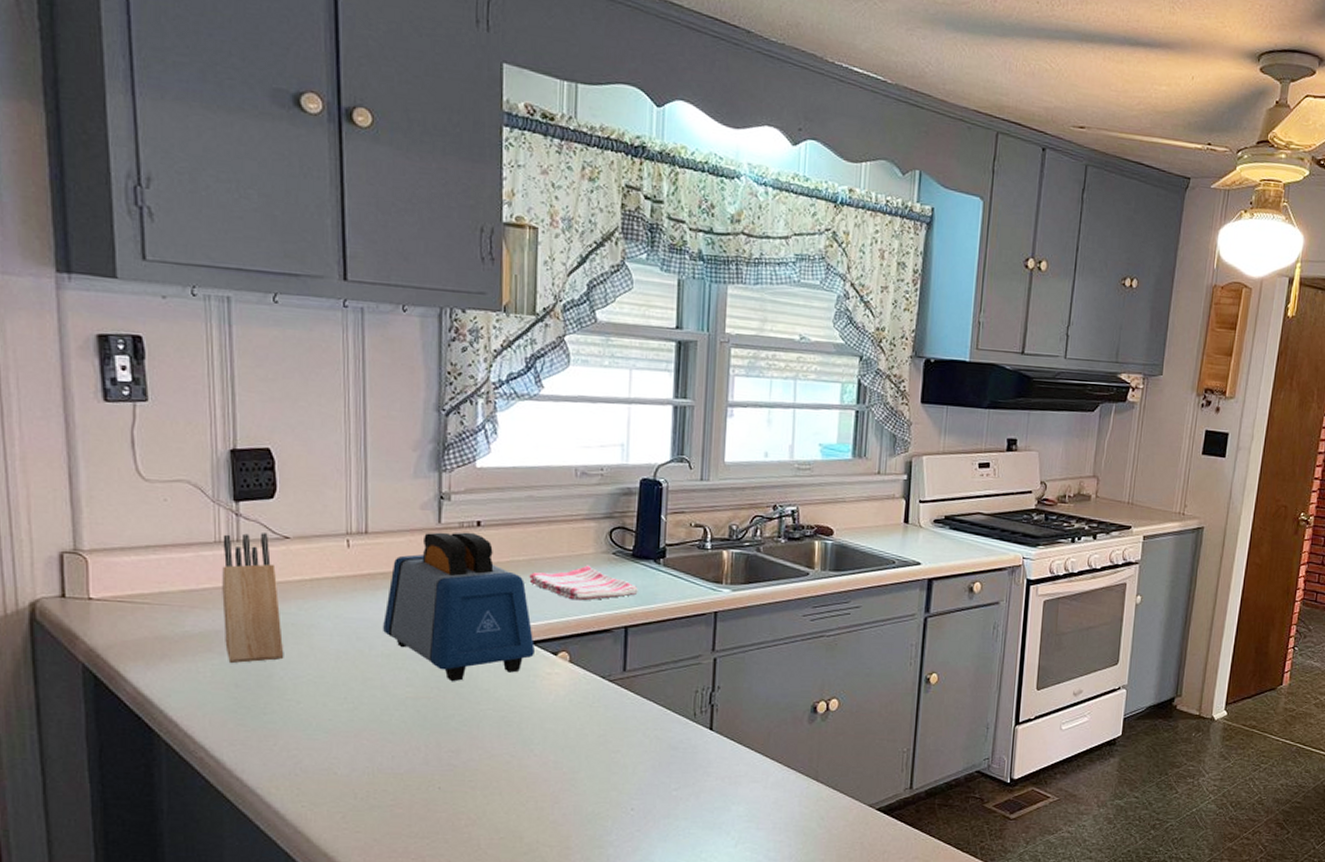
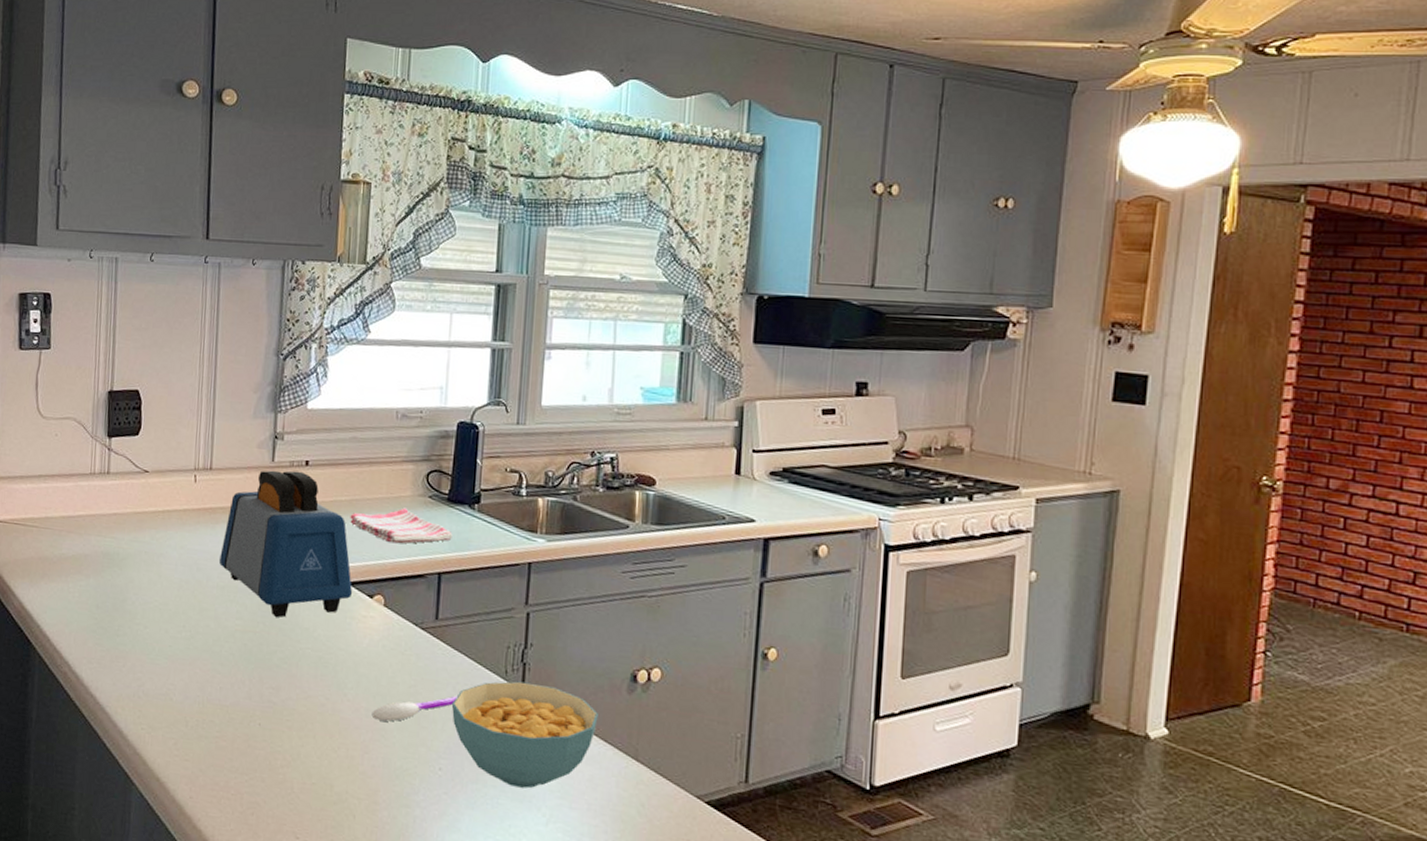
knife block: present [222,533,284,664] -> none [91,466,137,586]
spoon: none [560,741,648,771] -> present [371,696,458,722]
cereal bowl: none [642,722,782,817] -> present [452,681,598,789]

